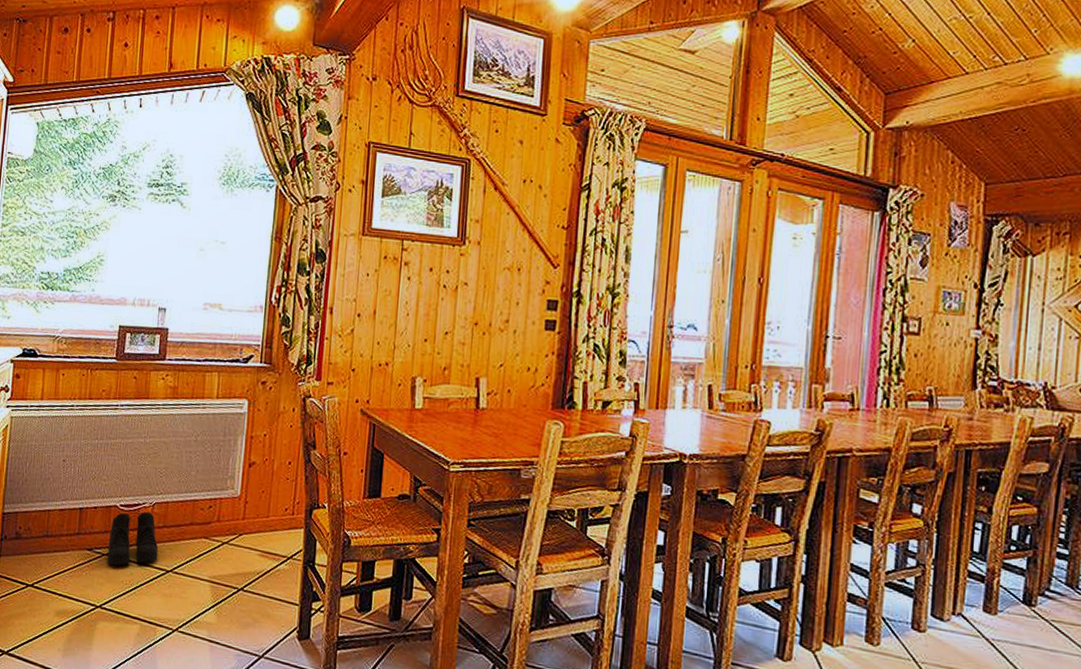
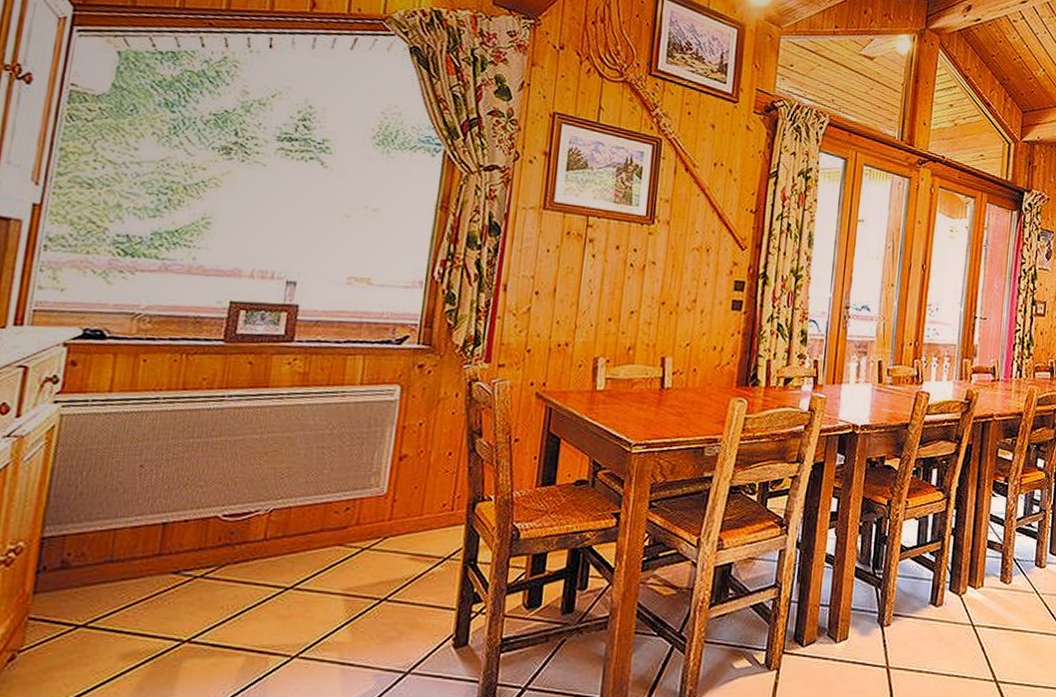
boots: present [107,511,158,566] -> none [200,520,275,589]

